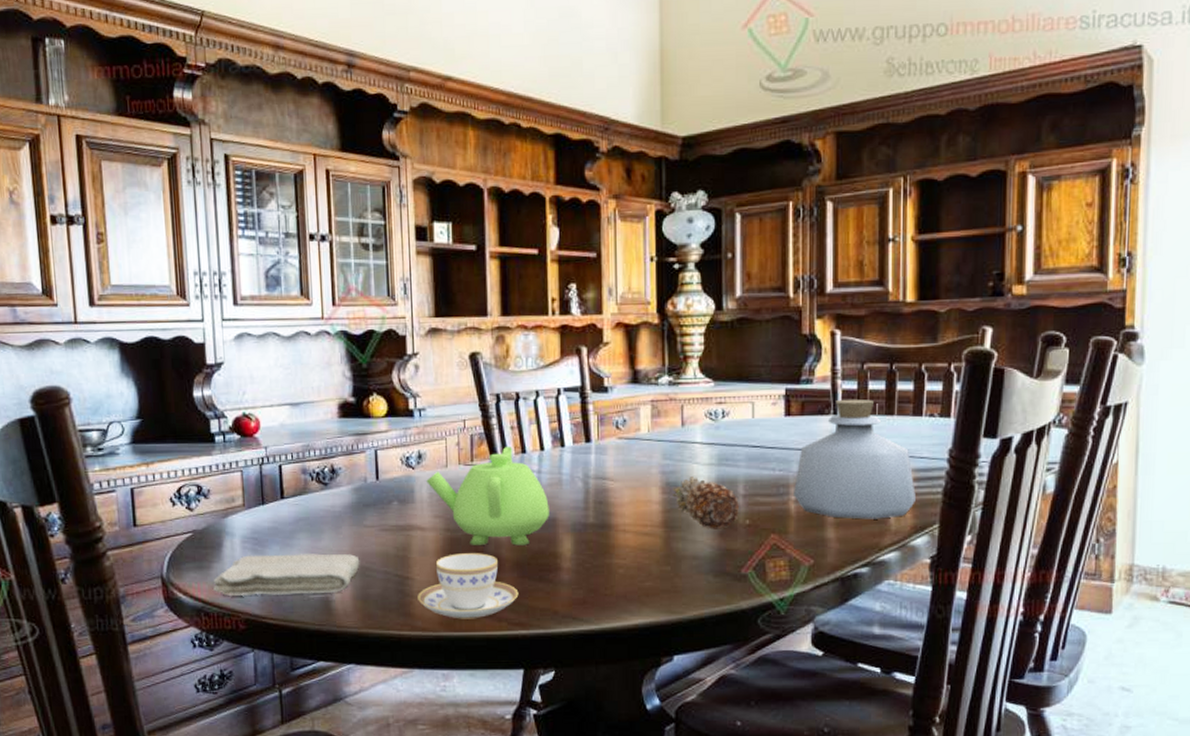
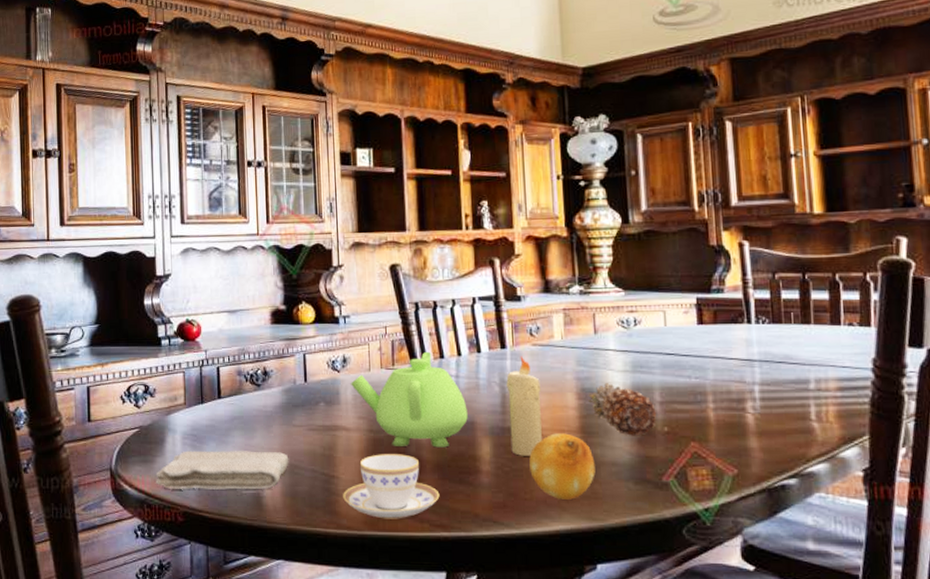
candle: none [590,450,625,552] -> present [506,356,542,456]
fruit: none [611,528,676,594] -> present [529,433,595,500]
bottle: present [794,399,916,519] -> none [712,308,841,429]

